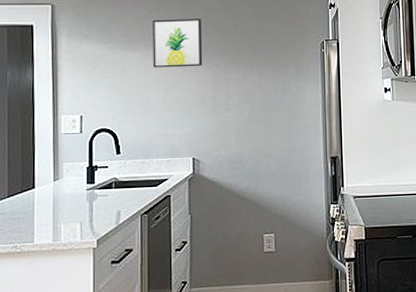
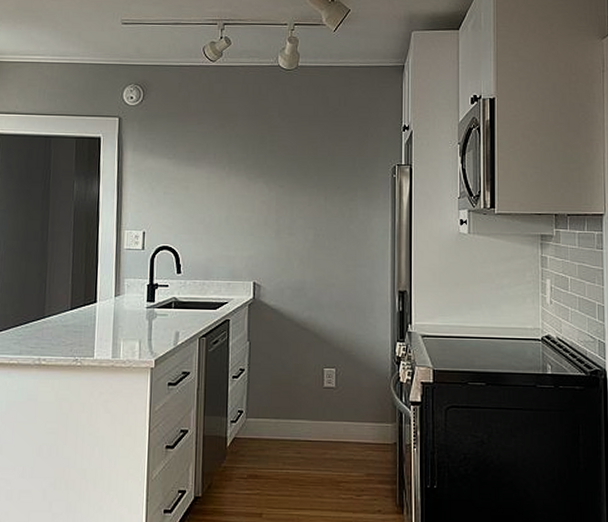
wall art: present [153,19,203,68] -> none [216,136,268,187]

